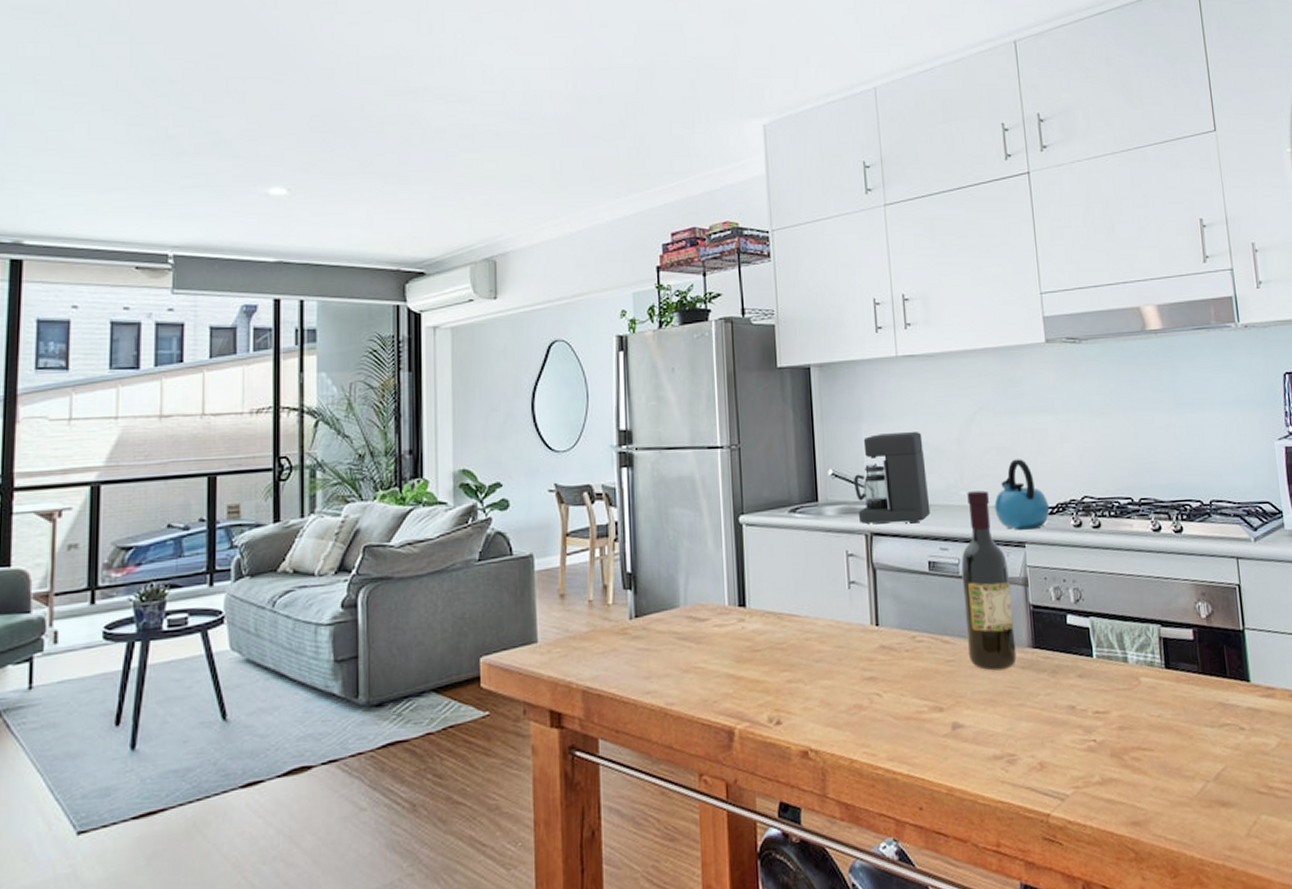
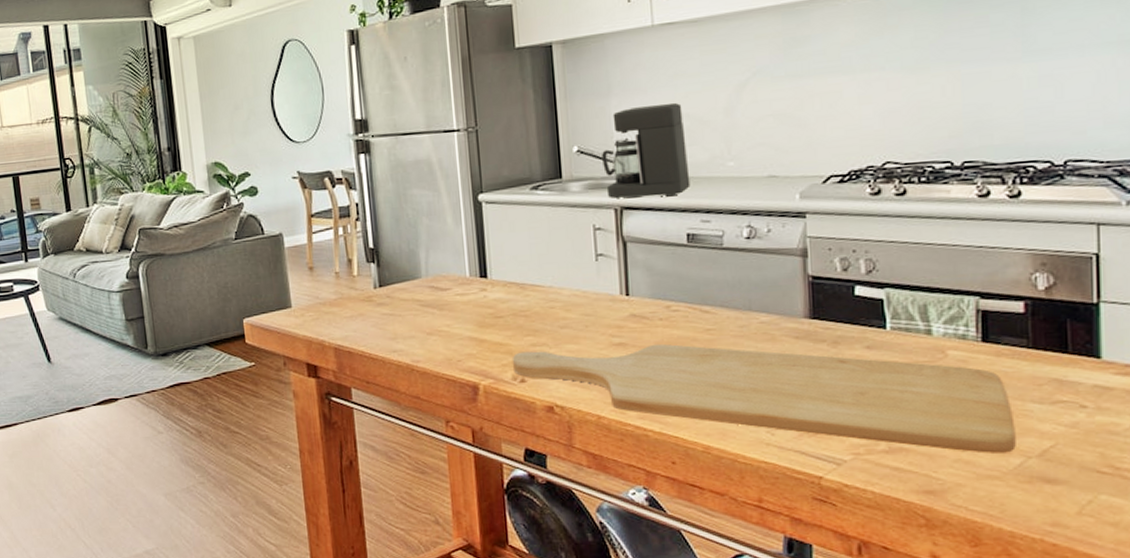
chopping board: none [768,677,1198,780] -> present [512,343,1016,453]
wine bottle: present [961,490,1017,671] -> none [726,160,790,340]
kettle: present [994,459,1050,530] -> none [769,125,840,200]

